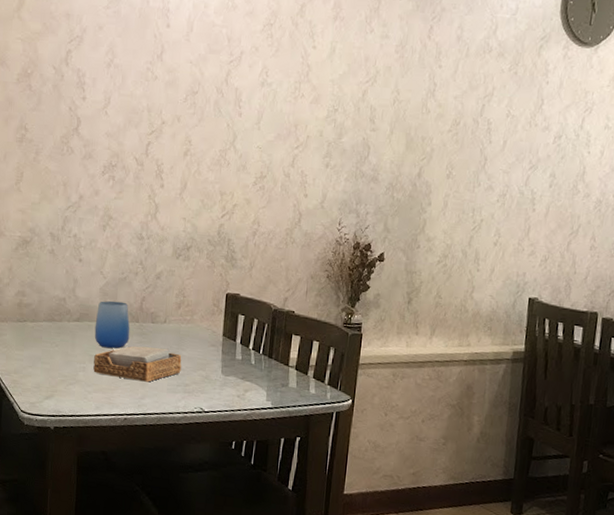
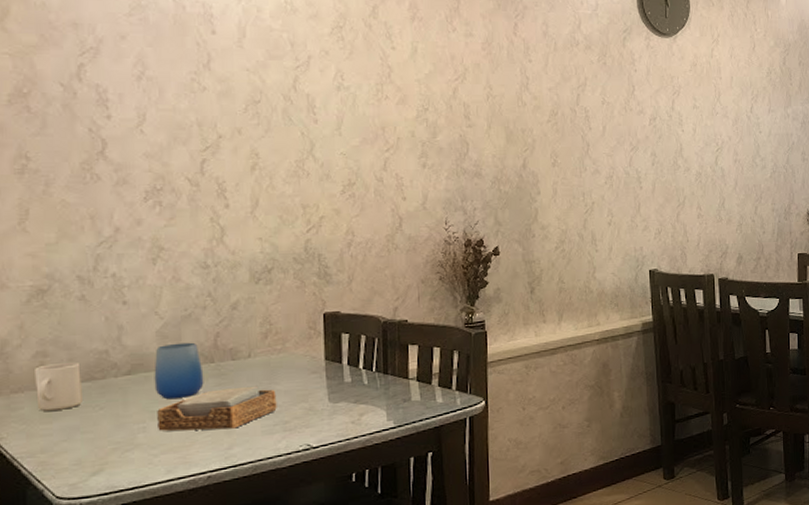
cup: none [15,302,46,342] -> present [35,361,84,411]

